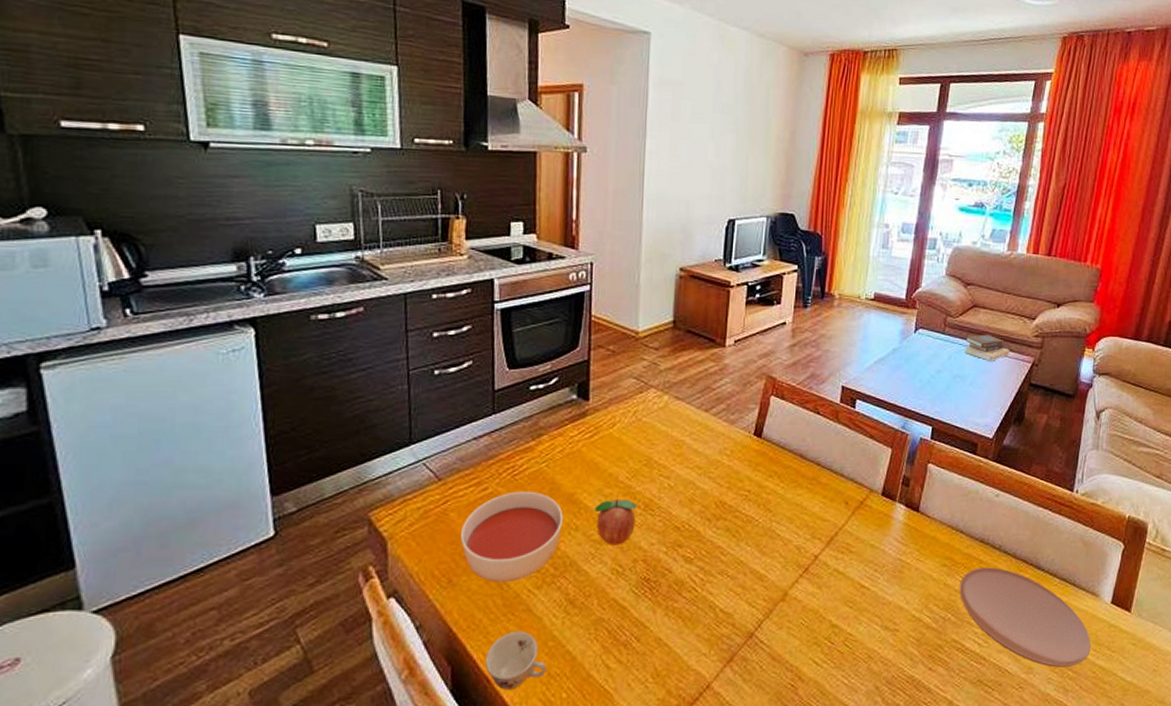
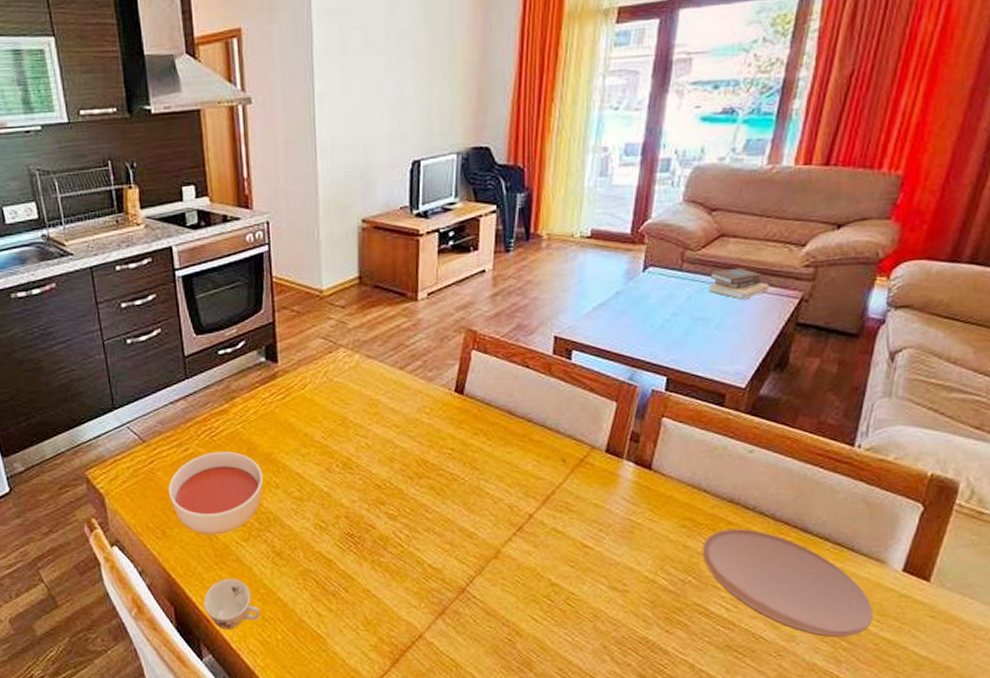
fruit: present [594,498,638,546] -> none [292,457,336,502]

